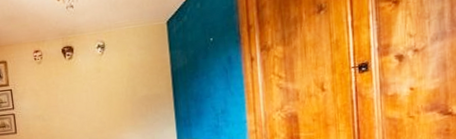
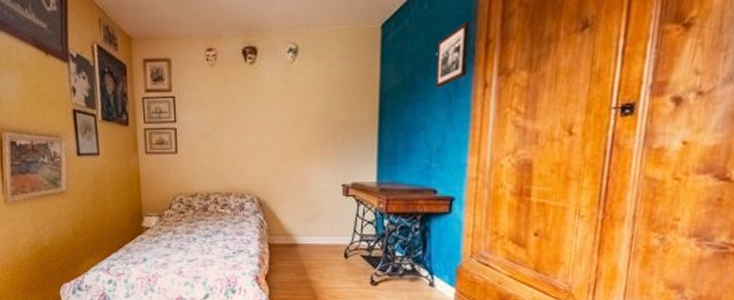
picture frame: none [211,13,236,65] -> present [435,21,470,89]

